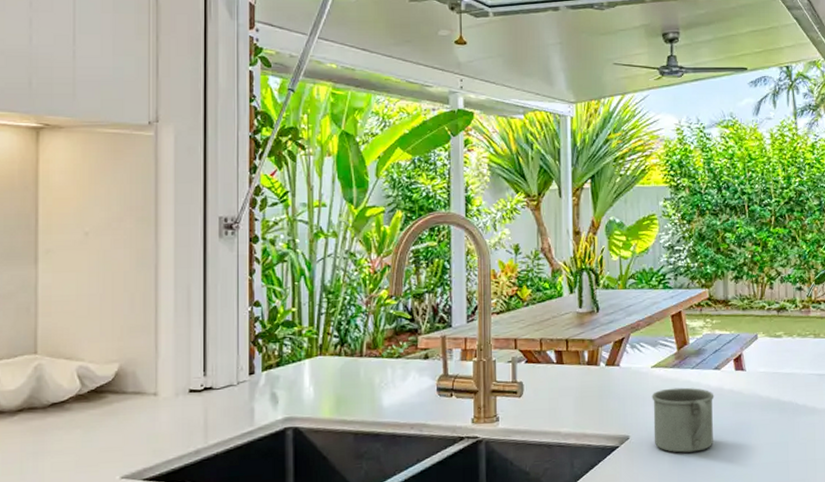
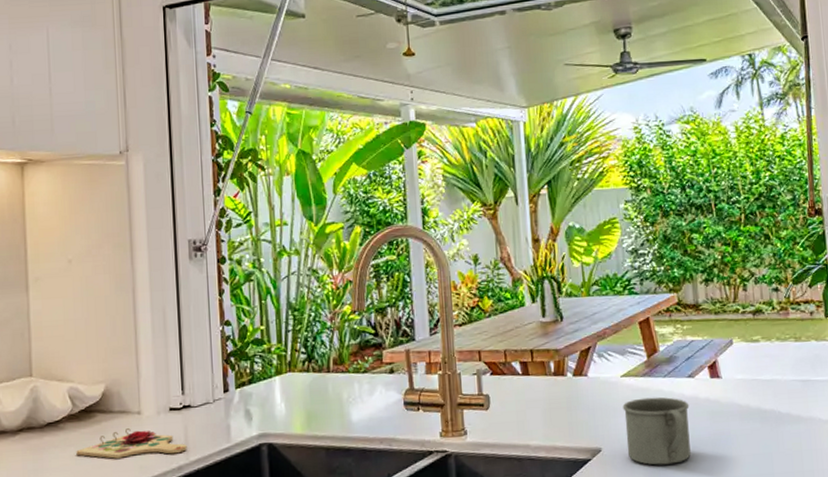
cutting board: none [83,410,206,442] -> present [76,428,187,459]

